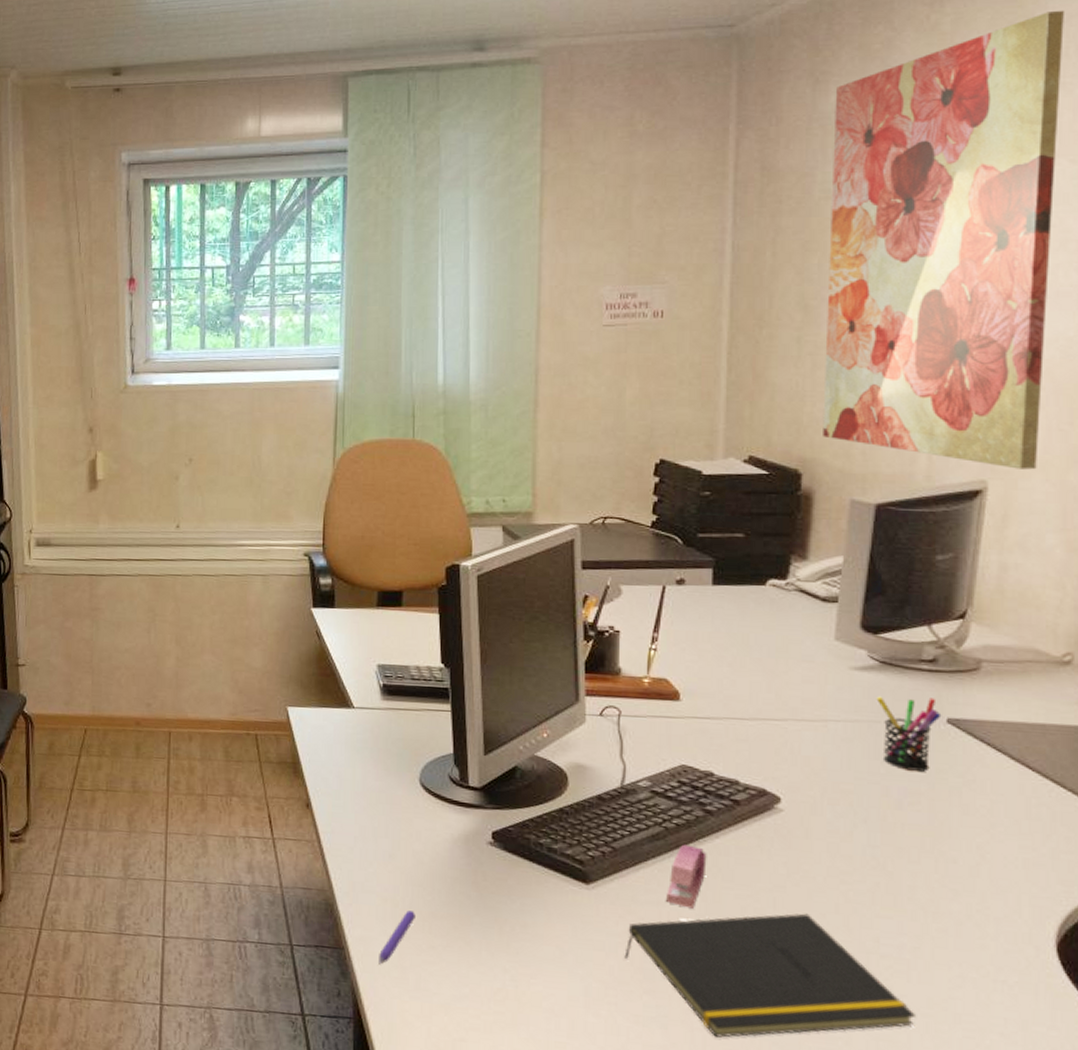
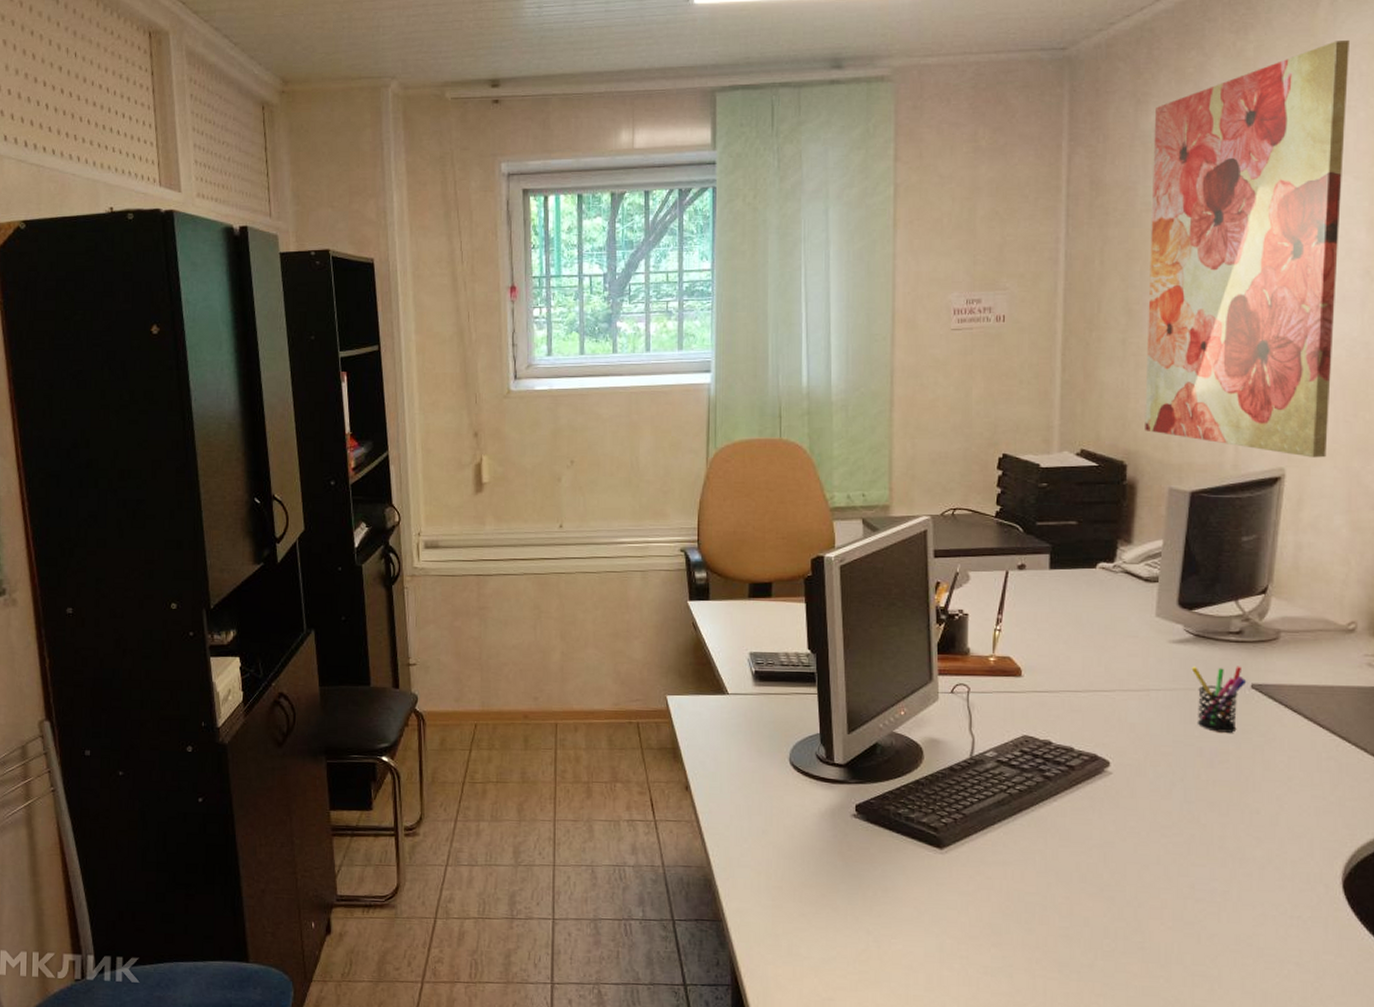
pen: present [379,910,415,965] -> none [754,882,787,934]
notepad: present [624,913,917,1038] -> none [974,865,1226,982]
stapler: present [666,844,707,909] -> none [1011,808,1046,867]

